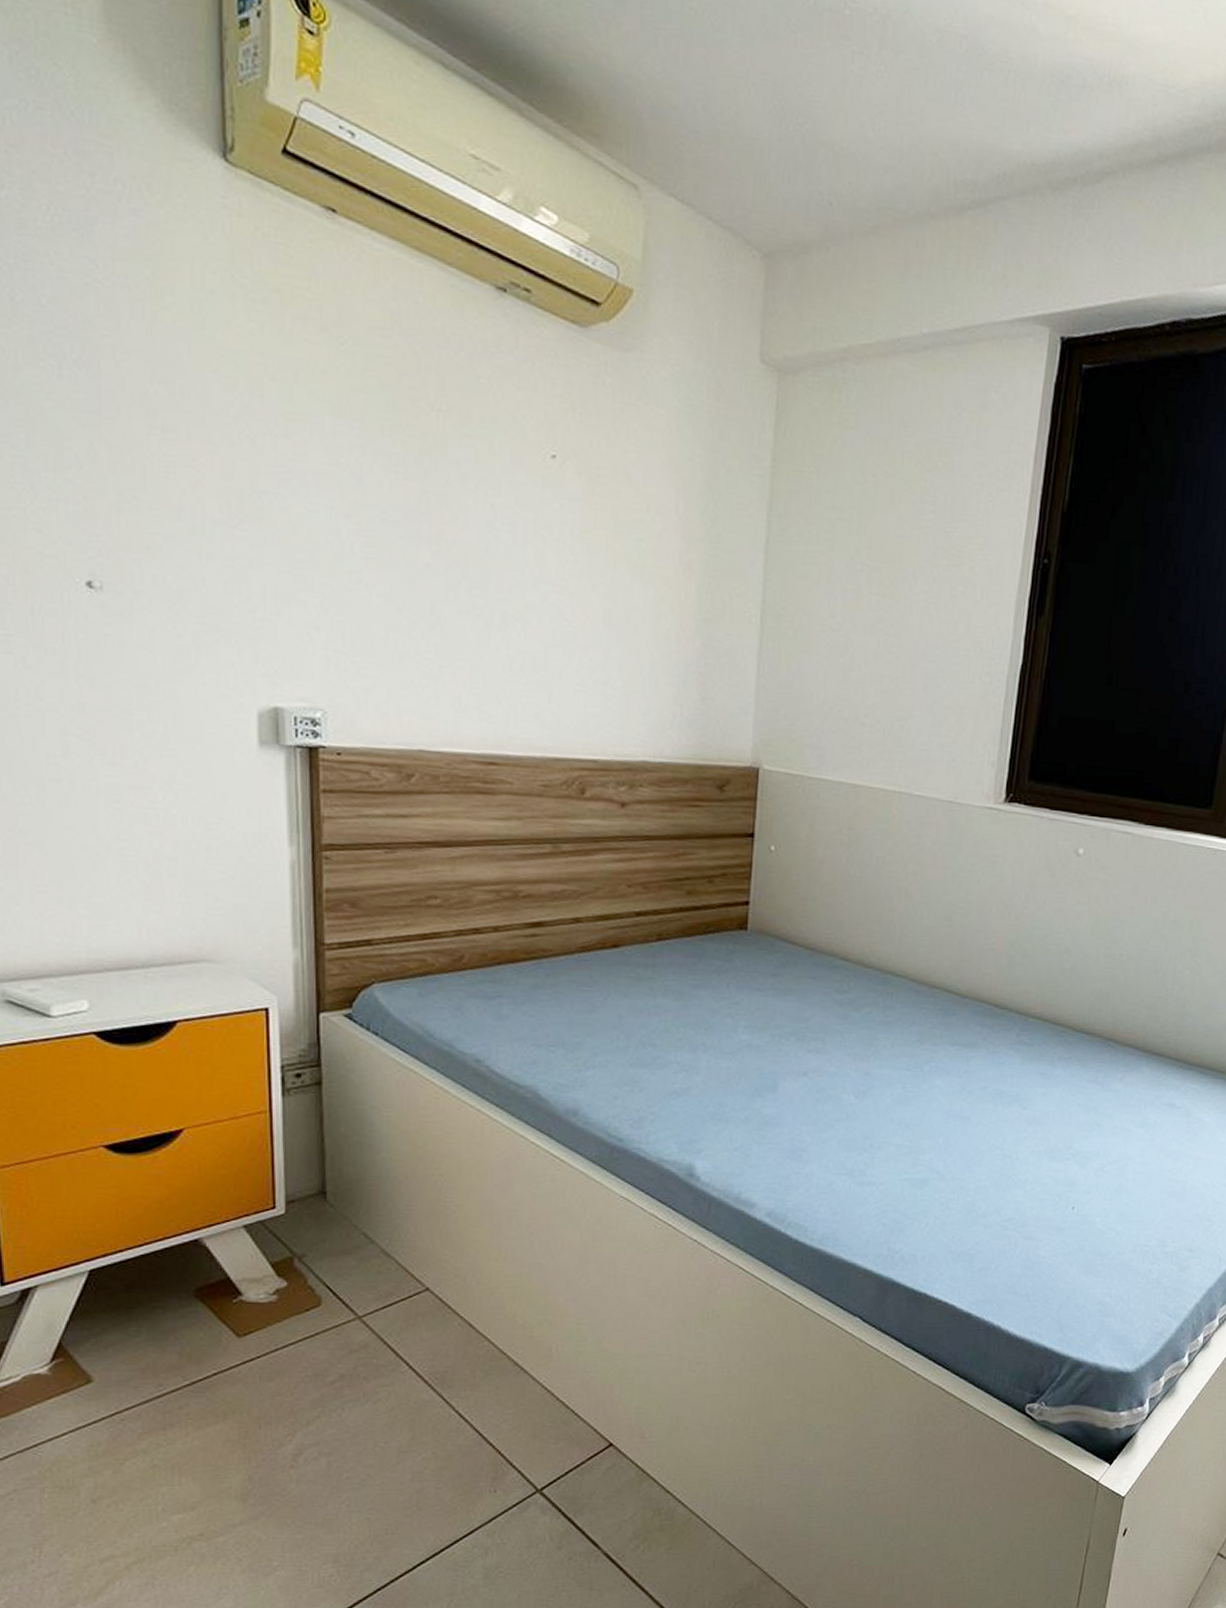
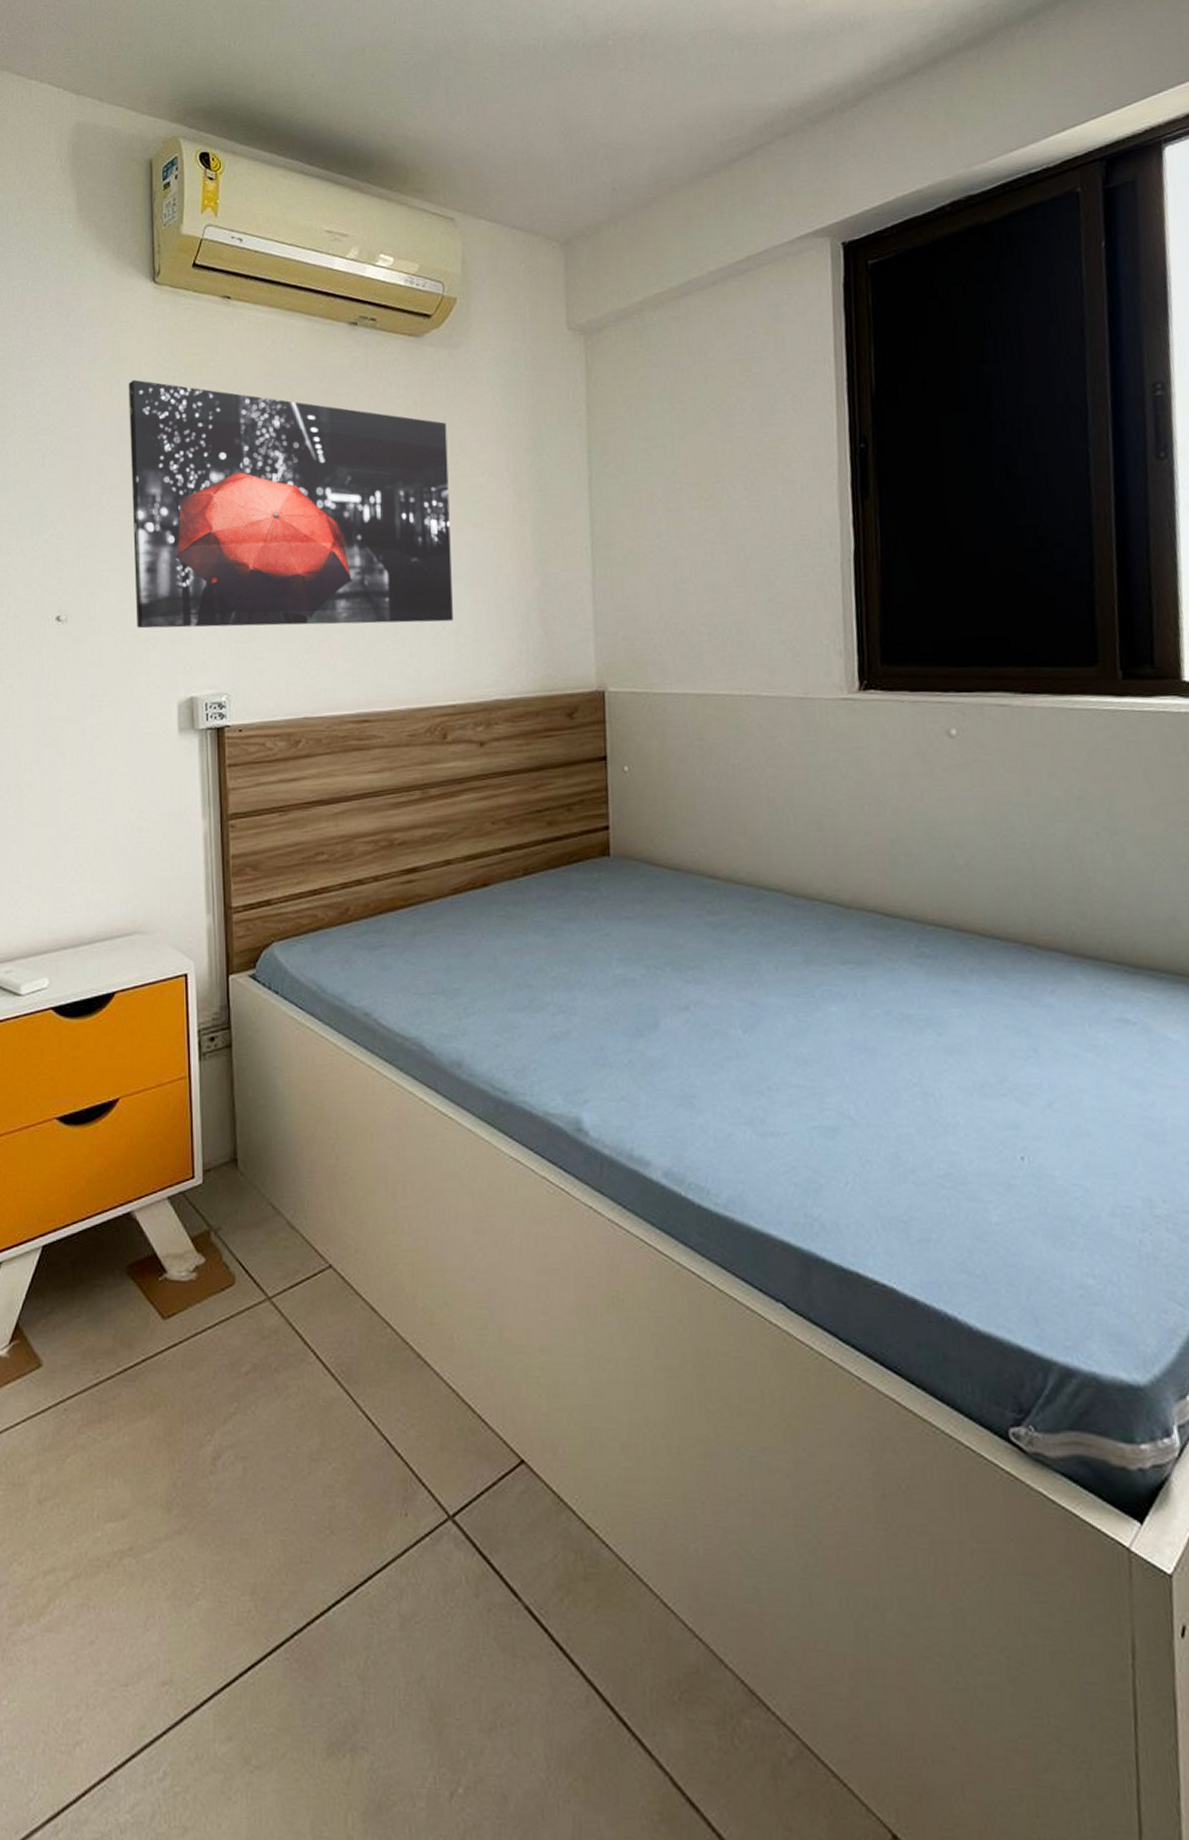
wall art: none [187,290,610,670] -> present [128,379,453,629]

